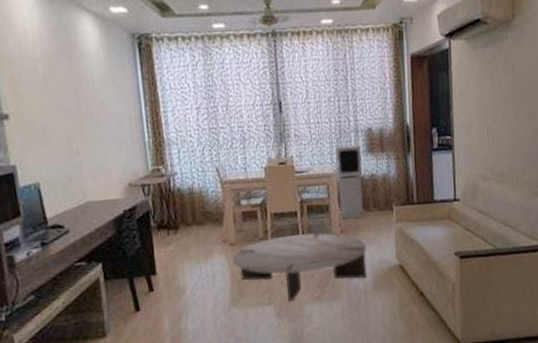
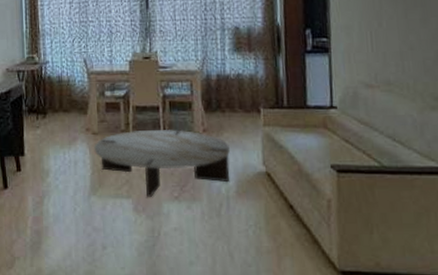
air purifier: present [334,145,365,220] -> none [199,43,230,118]

